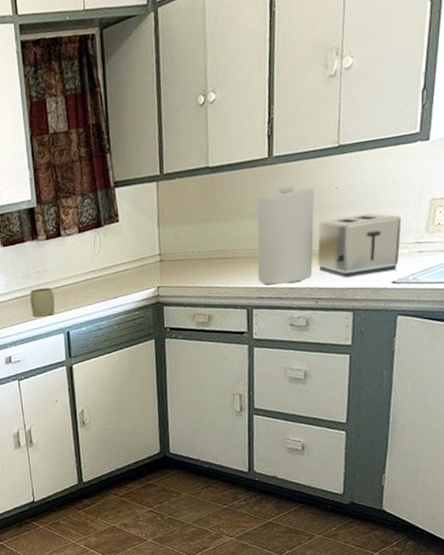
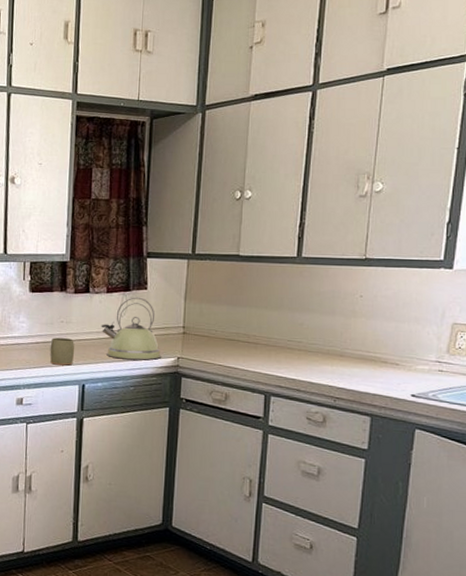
kettle: none [77,231,141,300] -> present [101,297,161,361]
paper towel holder: present [257,185,314,285] -> none [279,286,339,378]
toaster: present [317,213,402,278] -> none [338,324,423,385]

